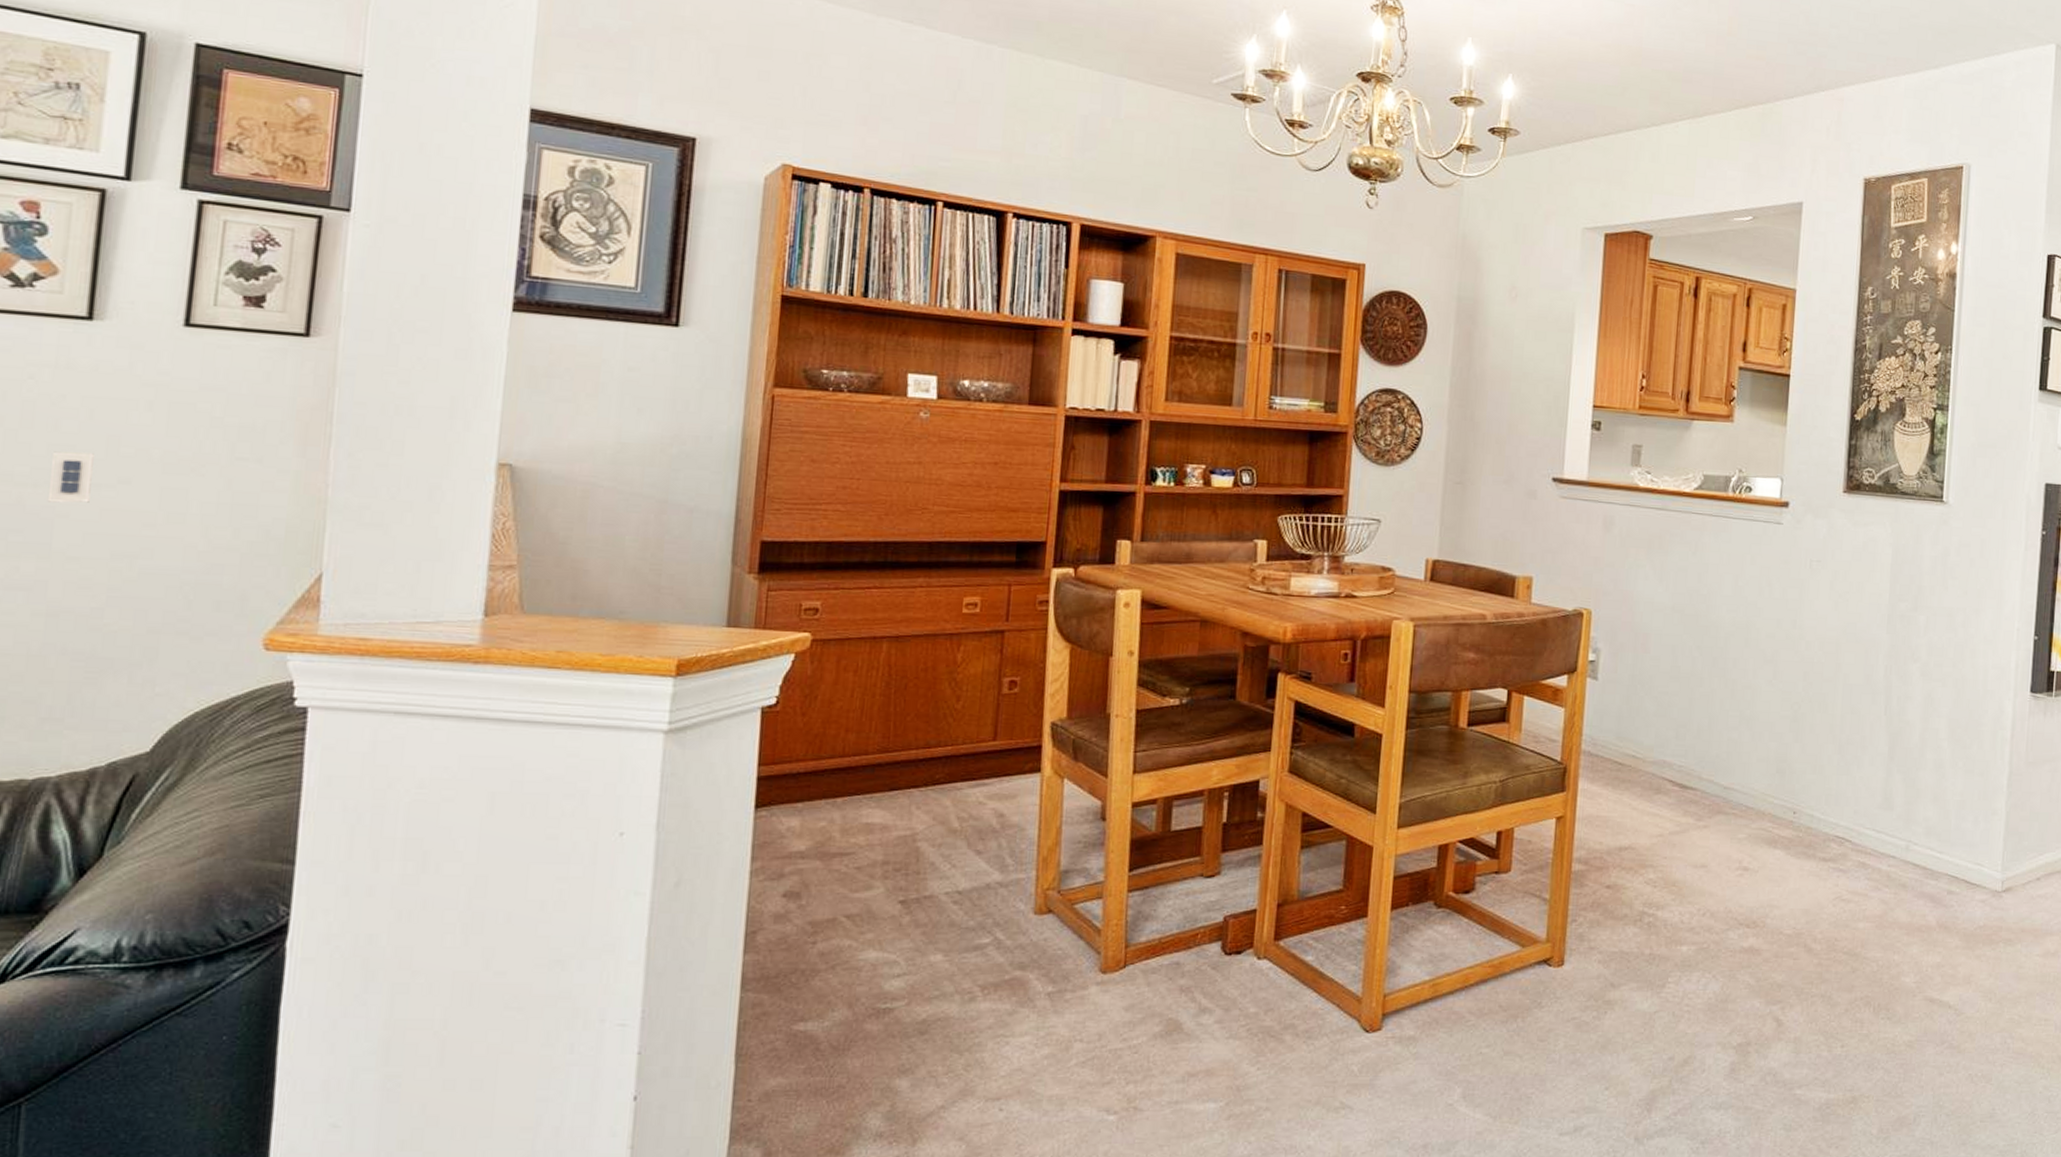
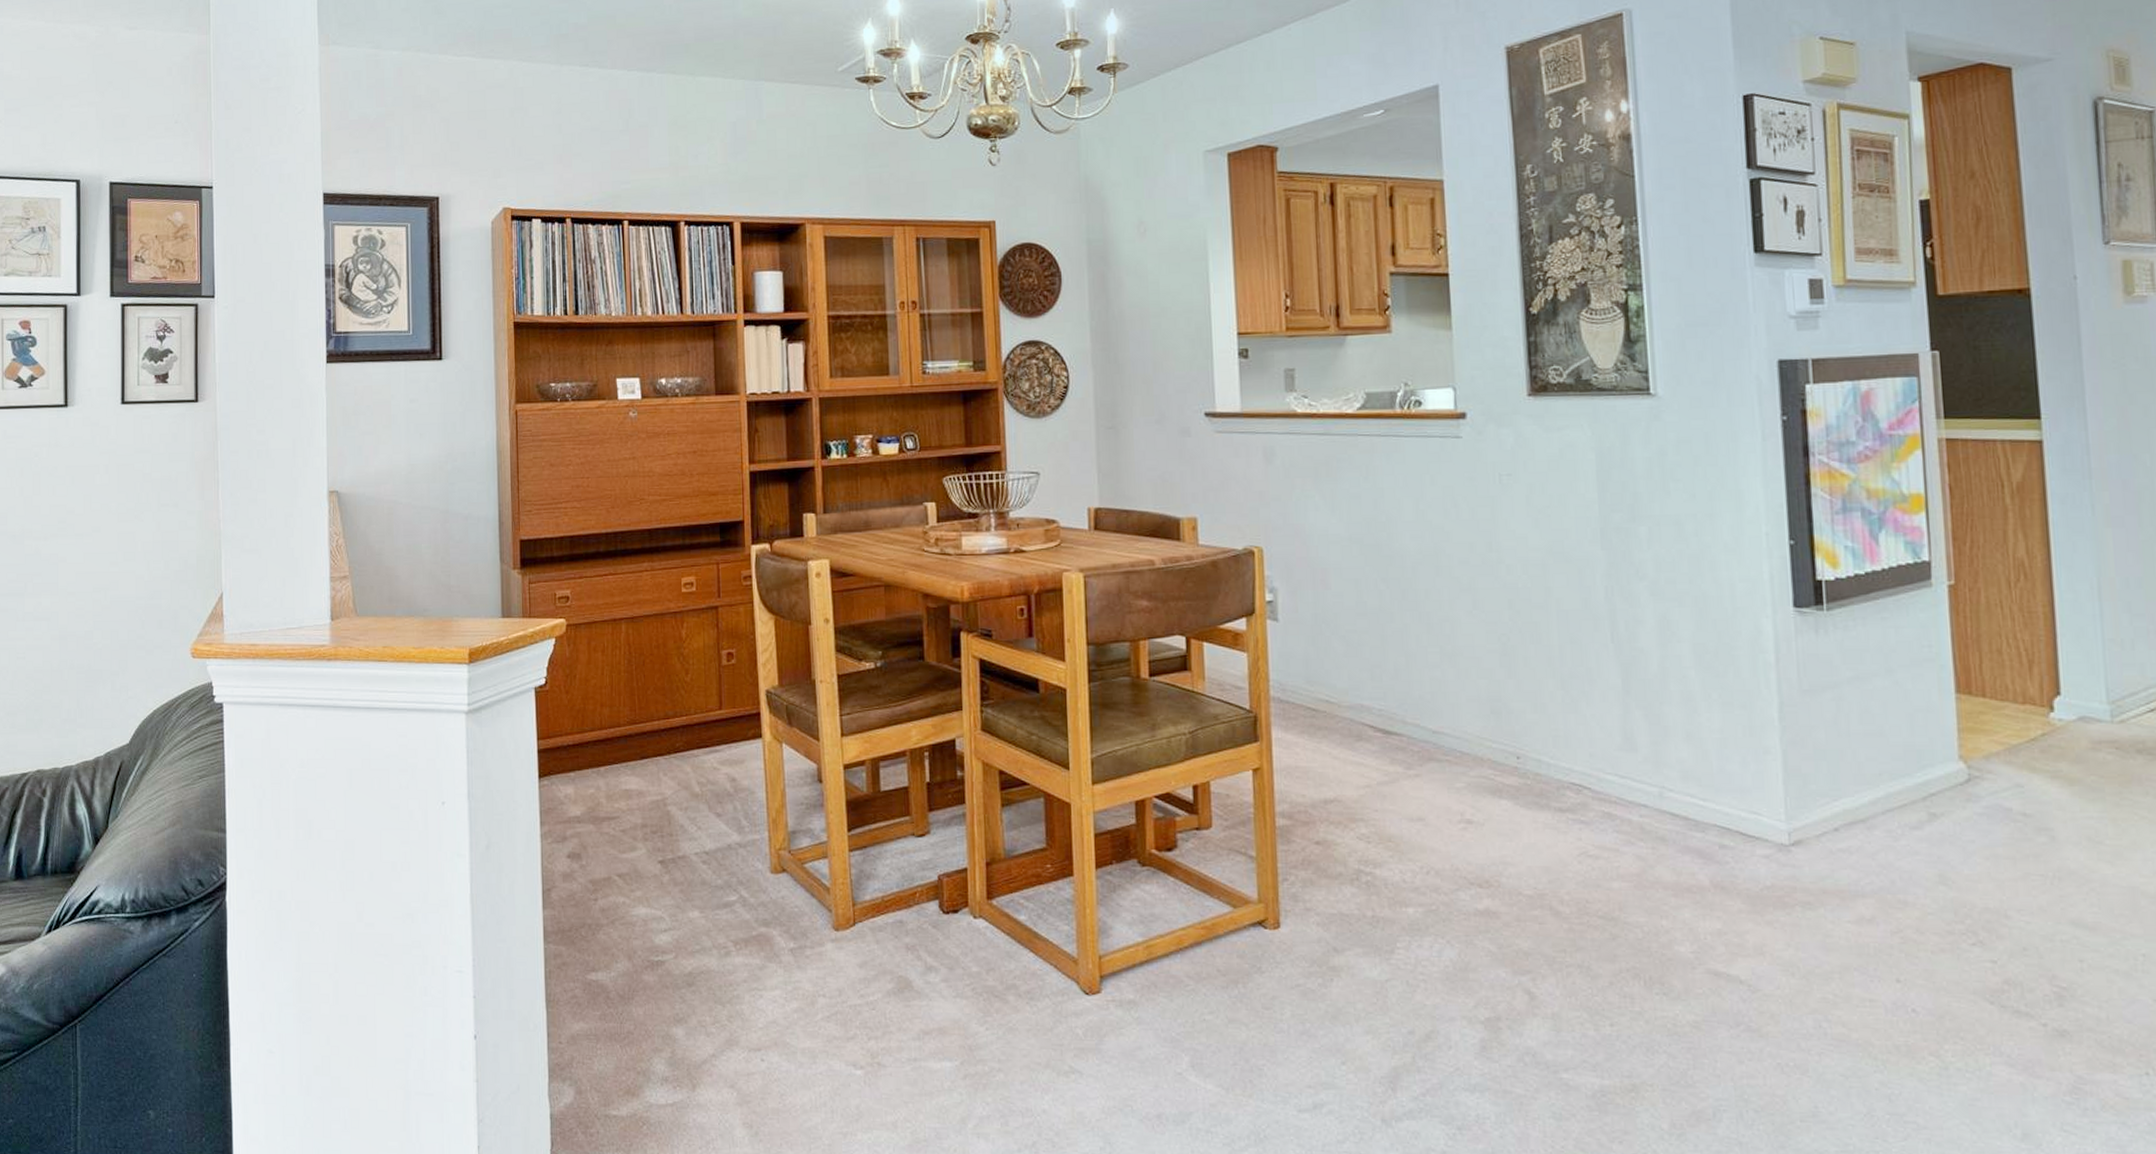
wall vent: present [47,451,94,504] -> none [53,510,77,551]

